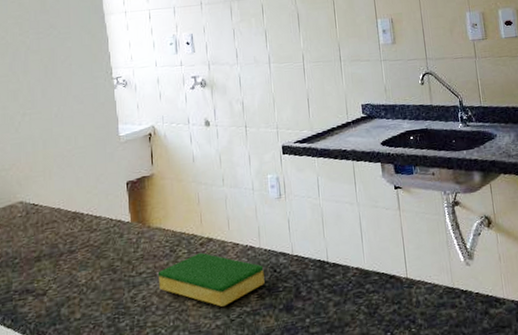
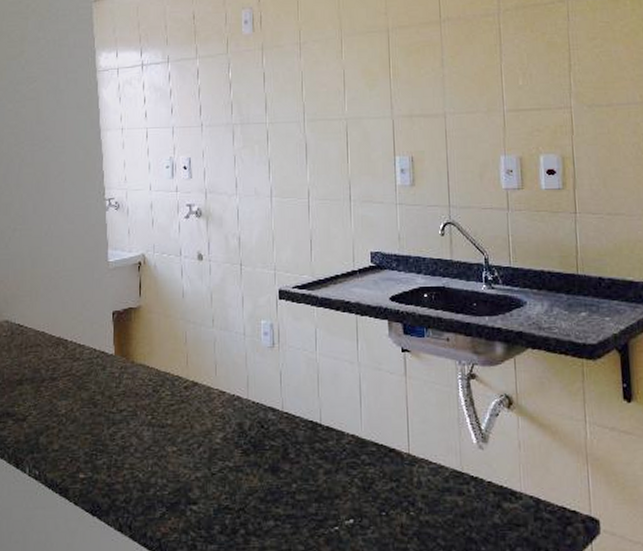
dish sponge: present [159,252,265,307] -> none [139,397,250,457]

